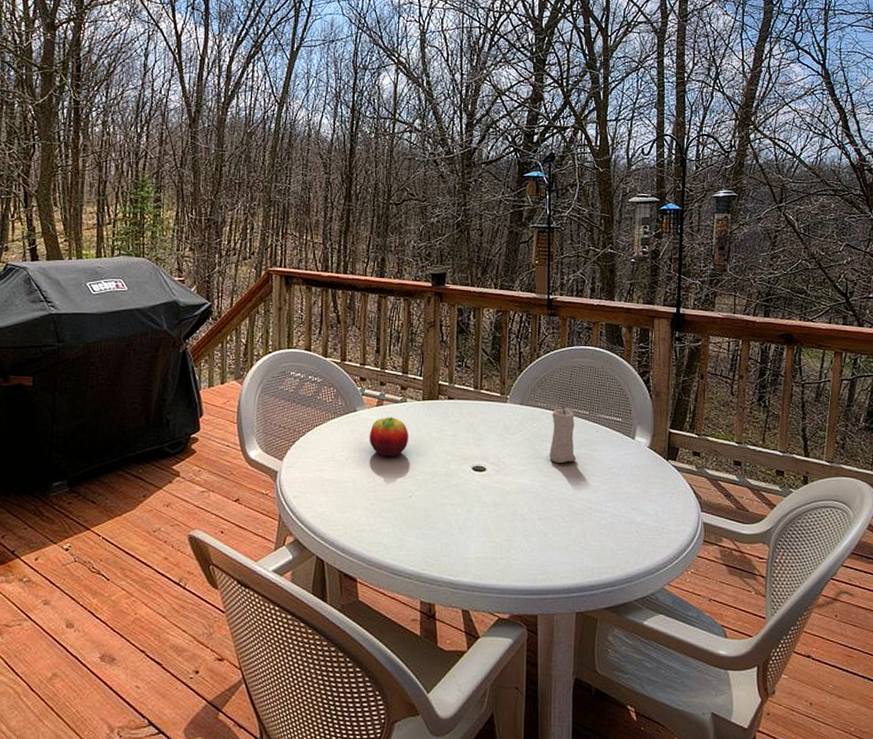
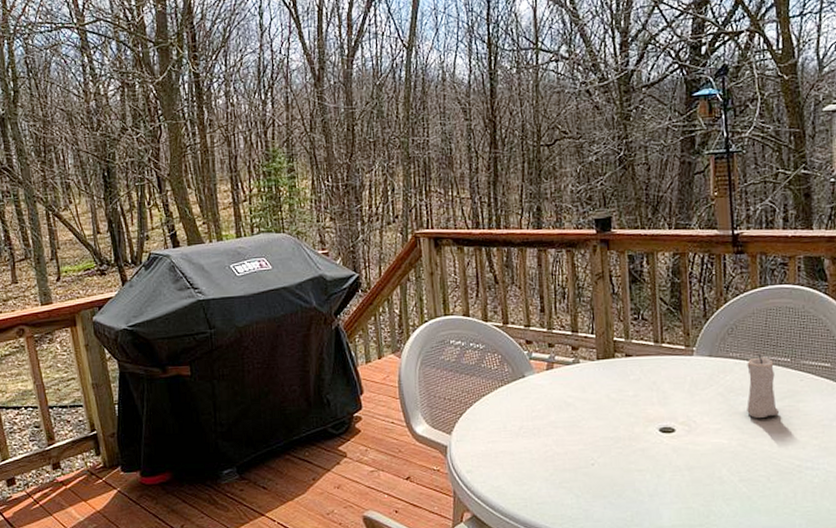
fruit: present [369,417,408,457] -> none [541,380,585,424]

